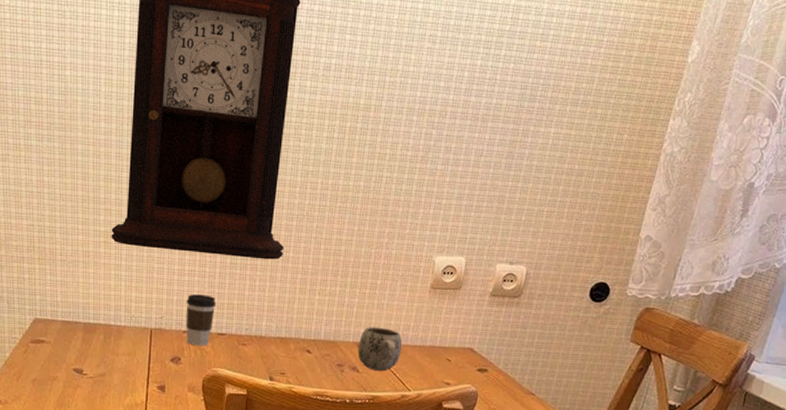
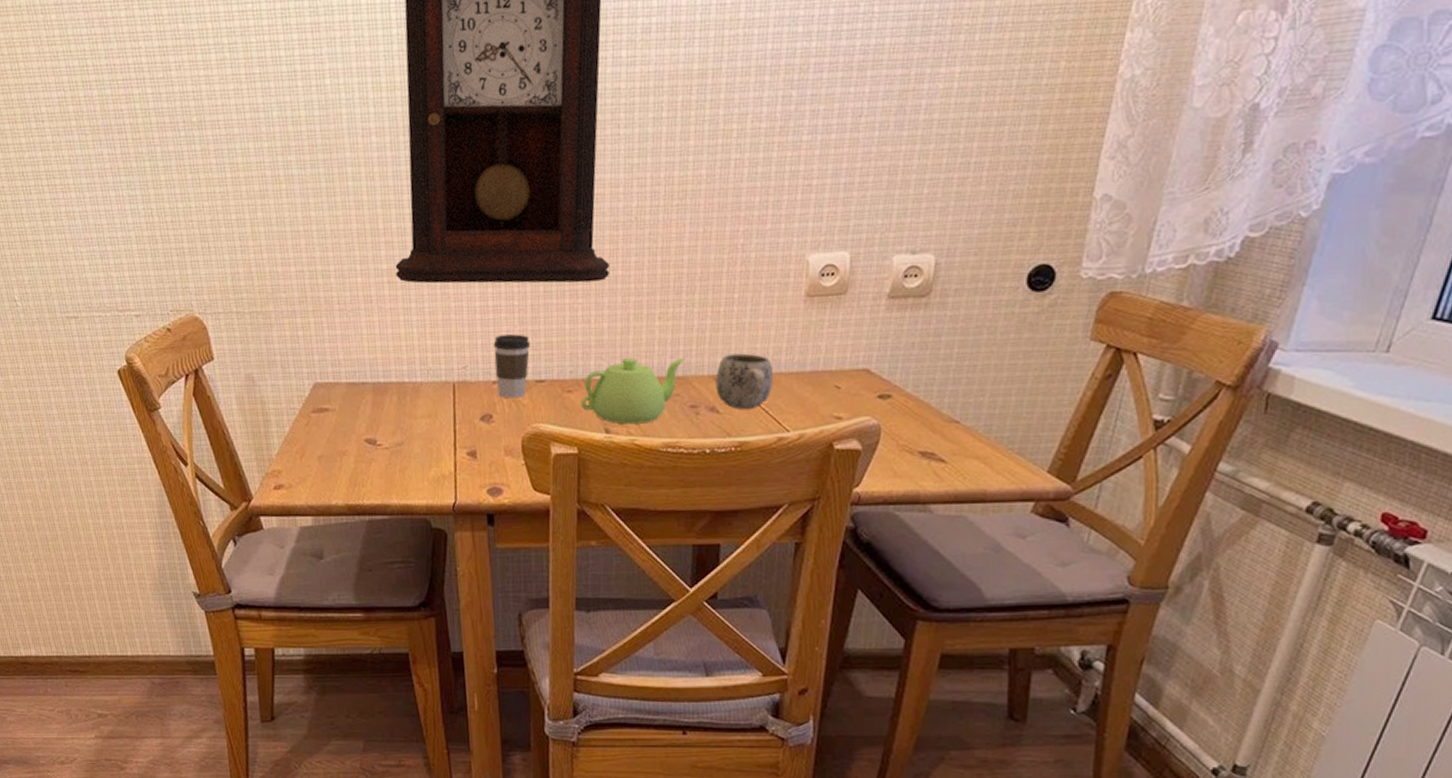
teapot: none [252,323,336,375] -> present [581,357,685,425]

